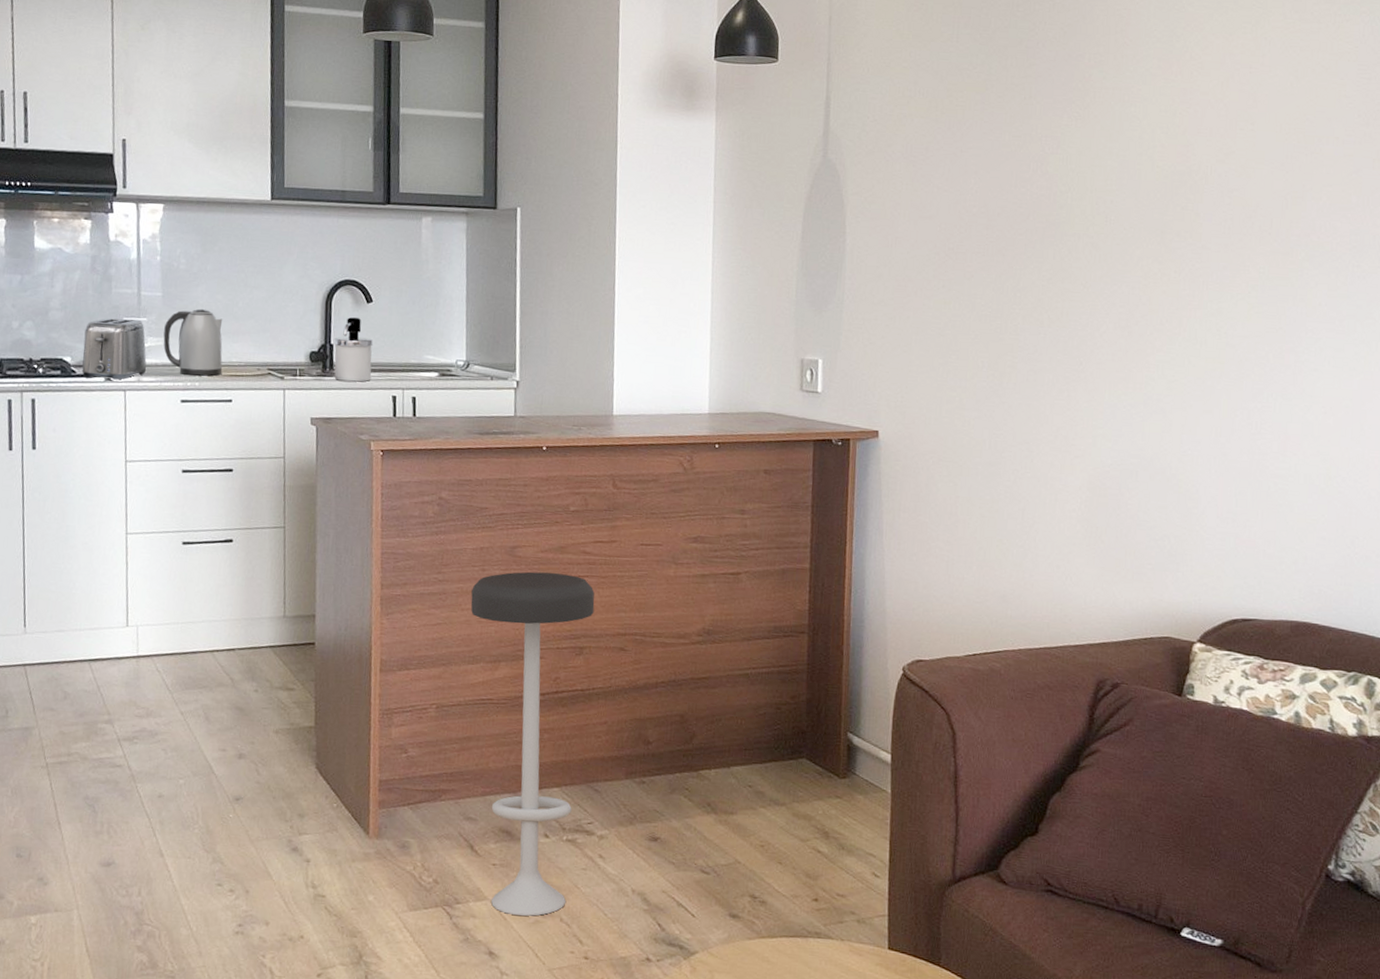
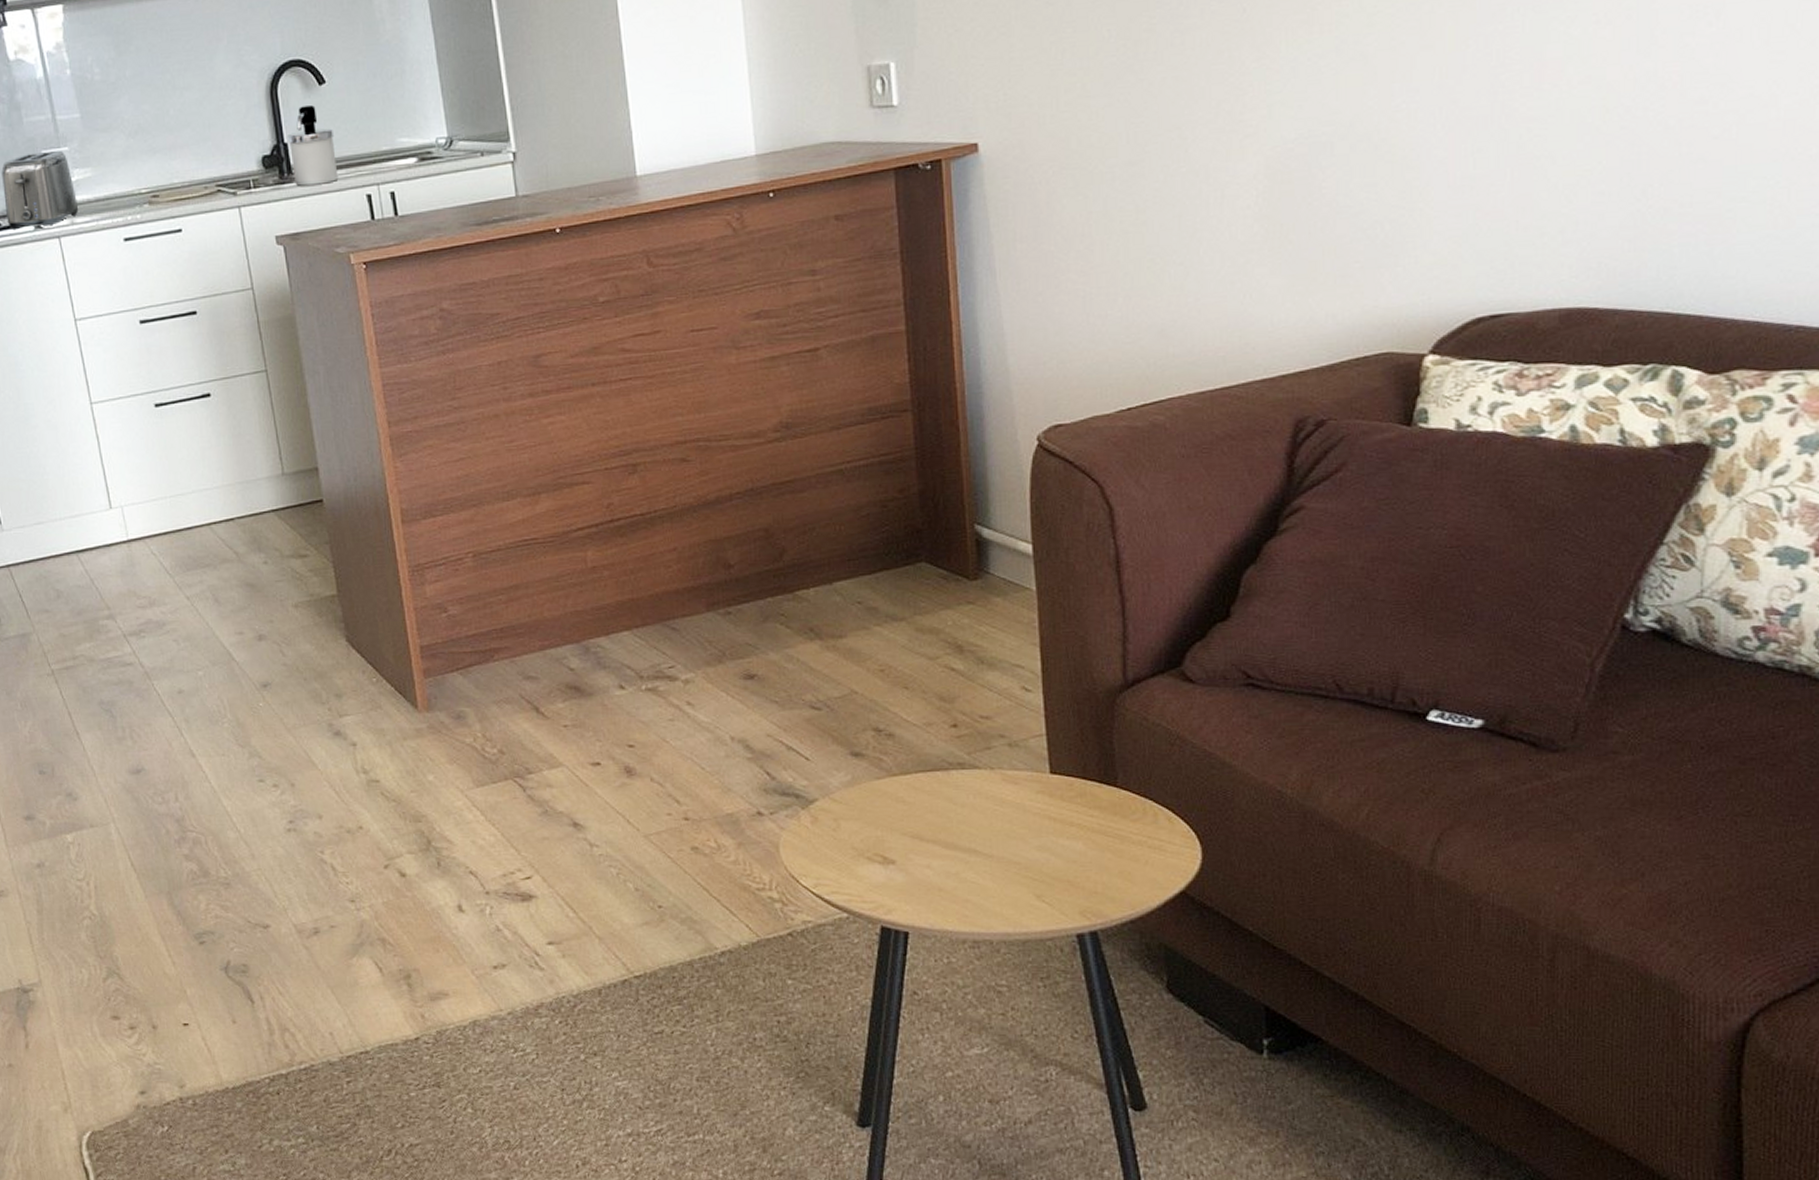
kettle: present [163,308,223,376] -> none [89,124,165,208]
bar stool: present [470,571,595,916] -> none [494,379,655,779]

